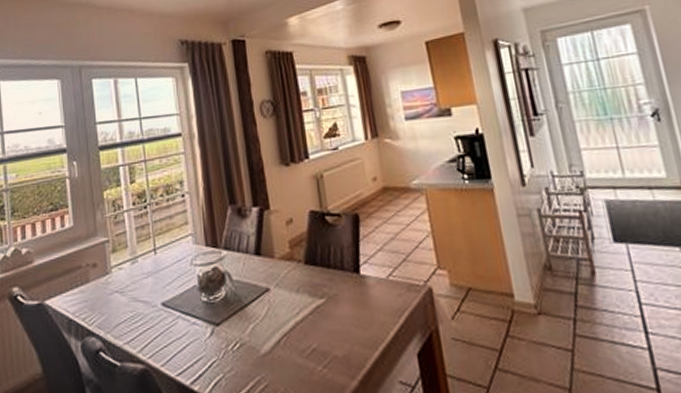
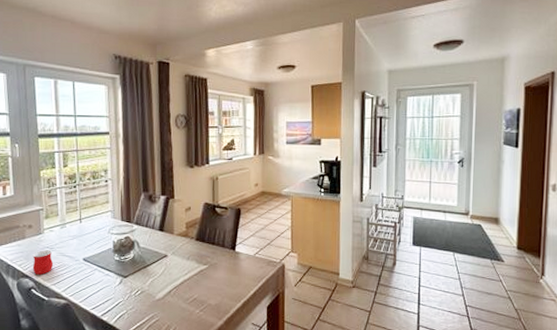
mug: none [99,295,126,331] -> present [32,250,54,275]

